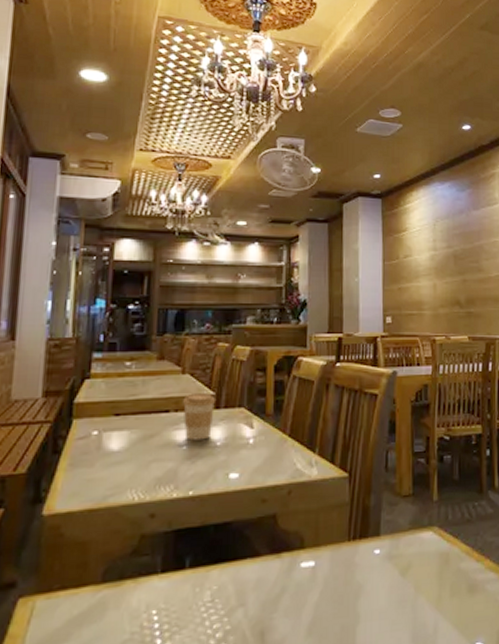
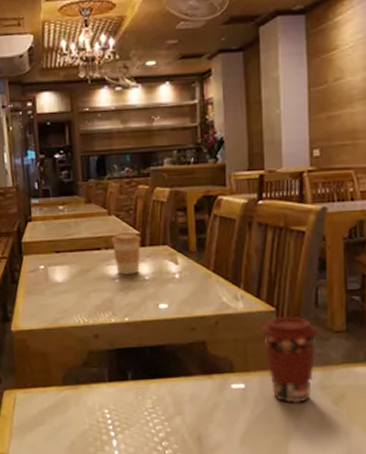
coffee cup: none [333,482,388,579] -> present [260,316,318,403]

